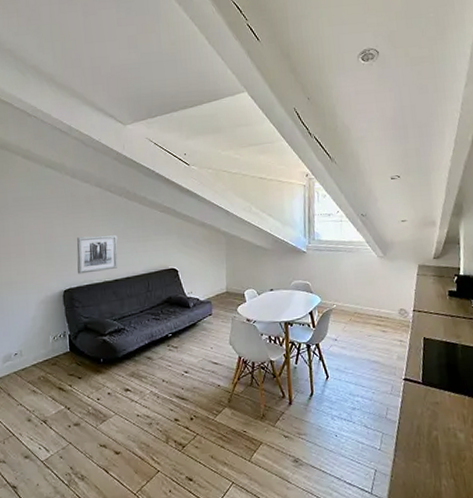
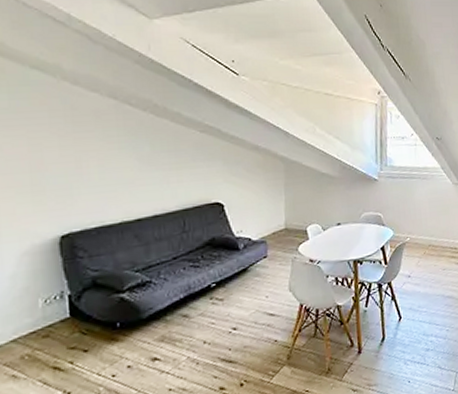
wall art: present [76,235,118,274] -> none [80,161,141,214]

